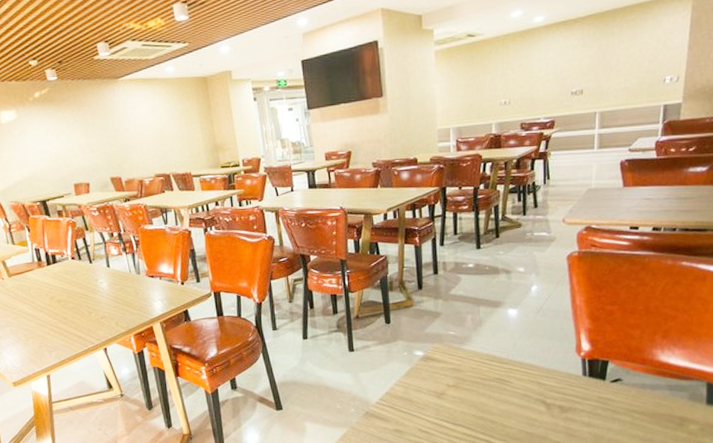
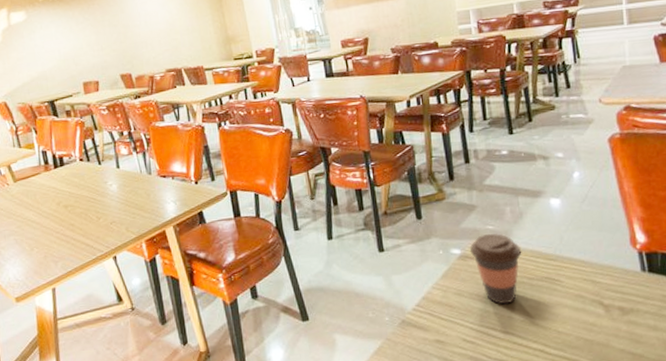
coffee cup: none [431,339,478,401] -> present [469,233,522,305]

